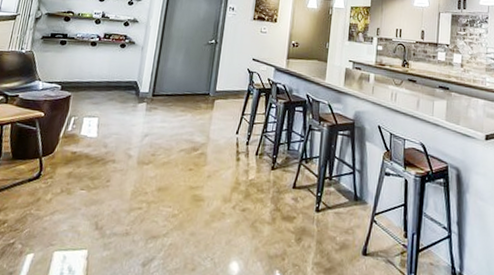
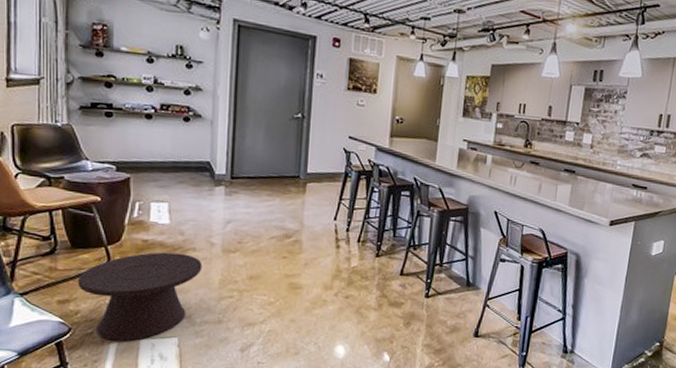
side table: none [10,163,119,253] -> present [77,252,203,342]

